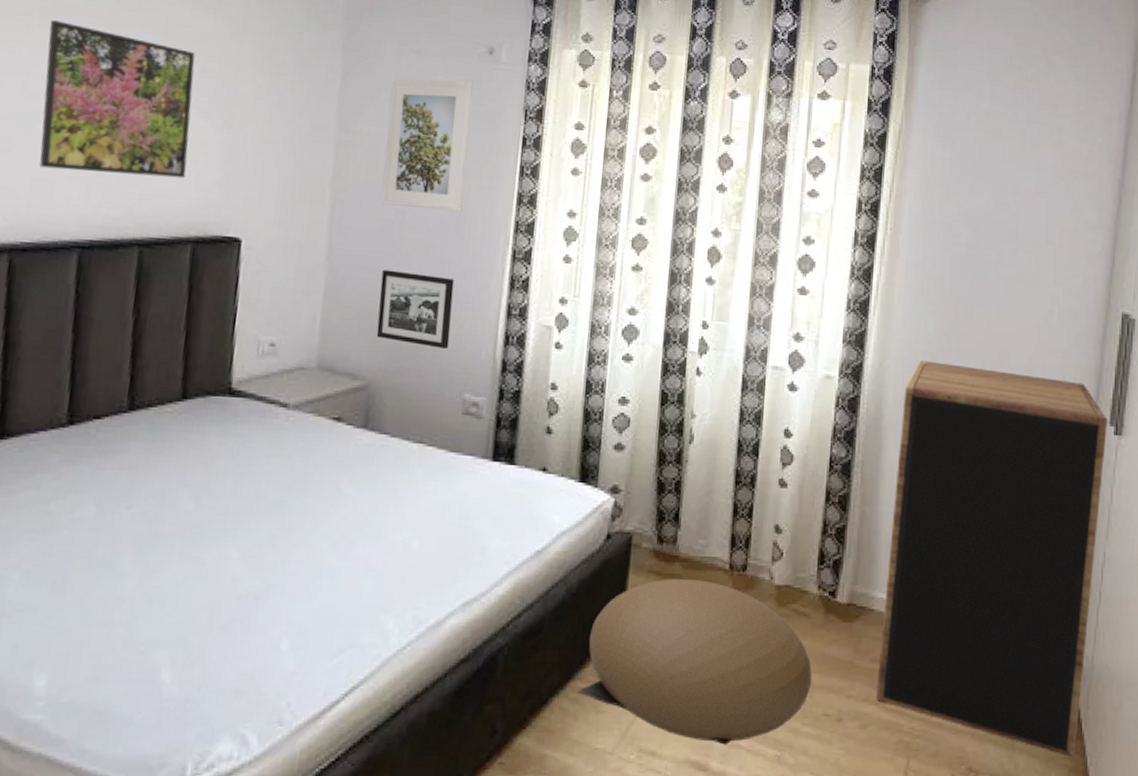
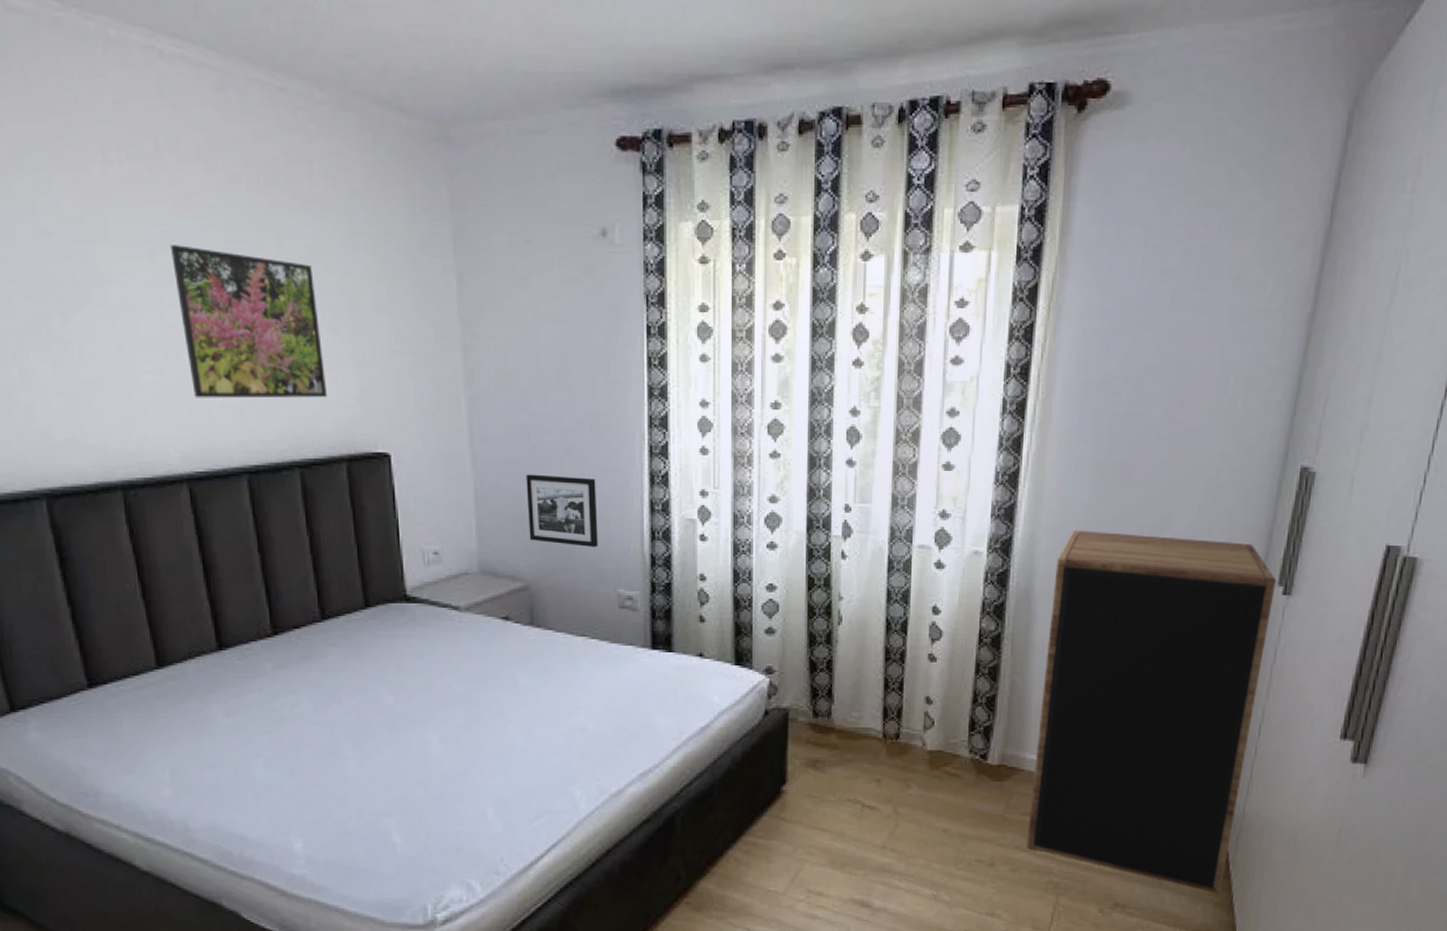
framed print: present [381,78,473,212] -> none [506,268,595,410]
pouf: present [577,578,812,745] -> none [749,747,965,887]

